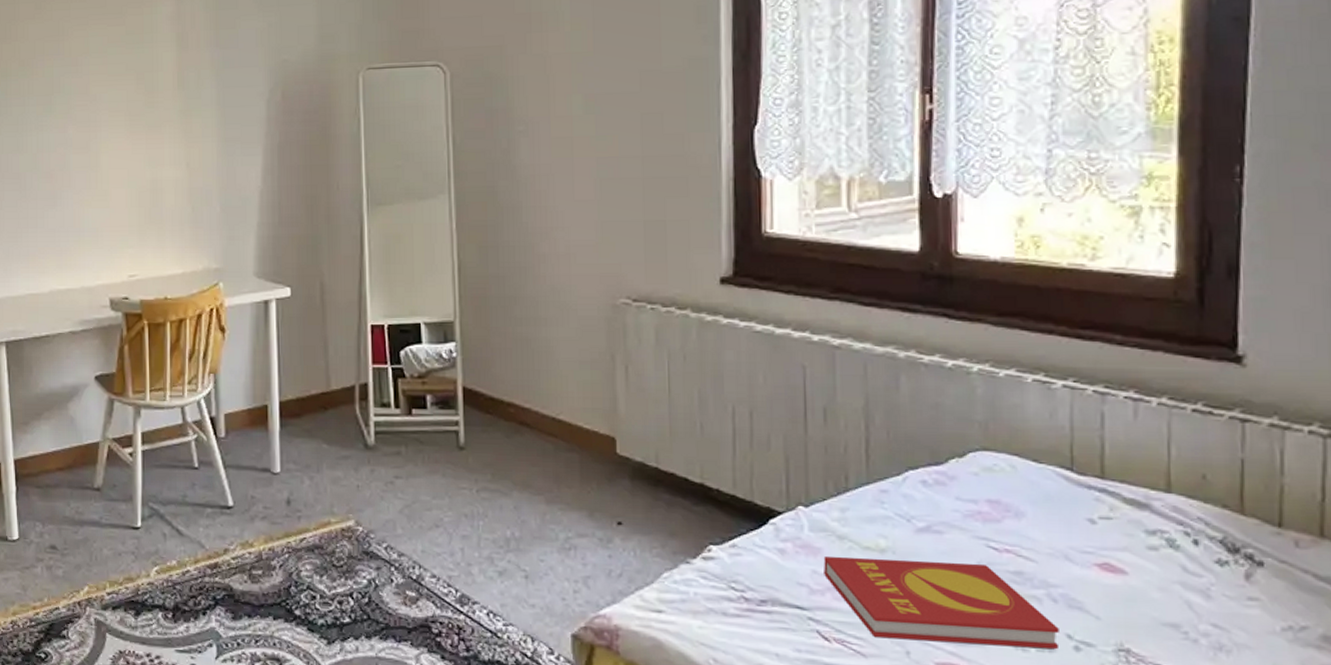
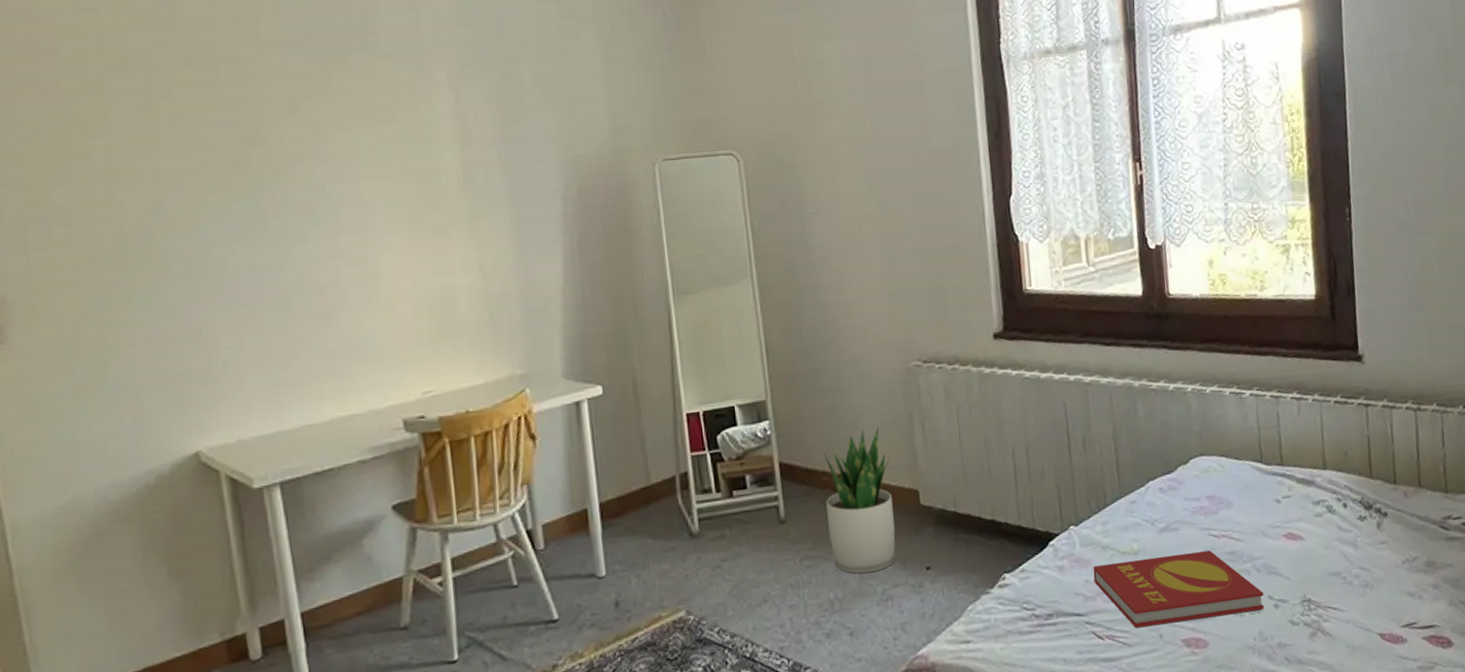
planter: none [510,363,586,518] -> present [824,426,896,574]

